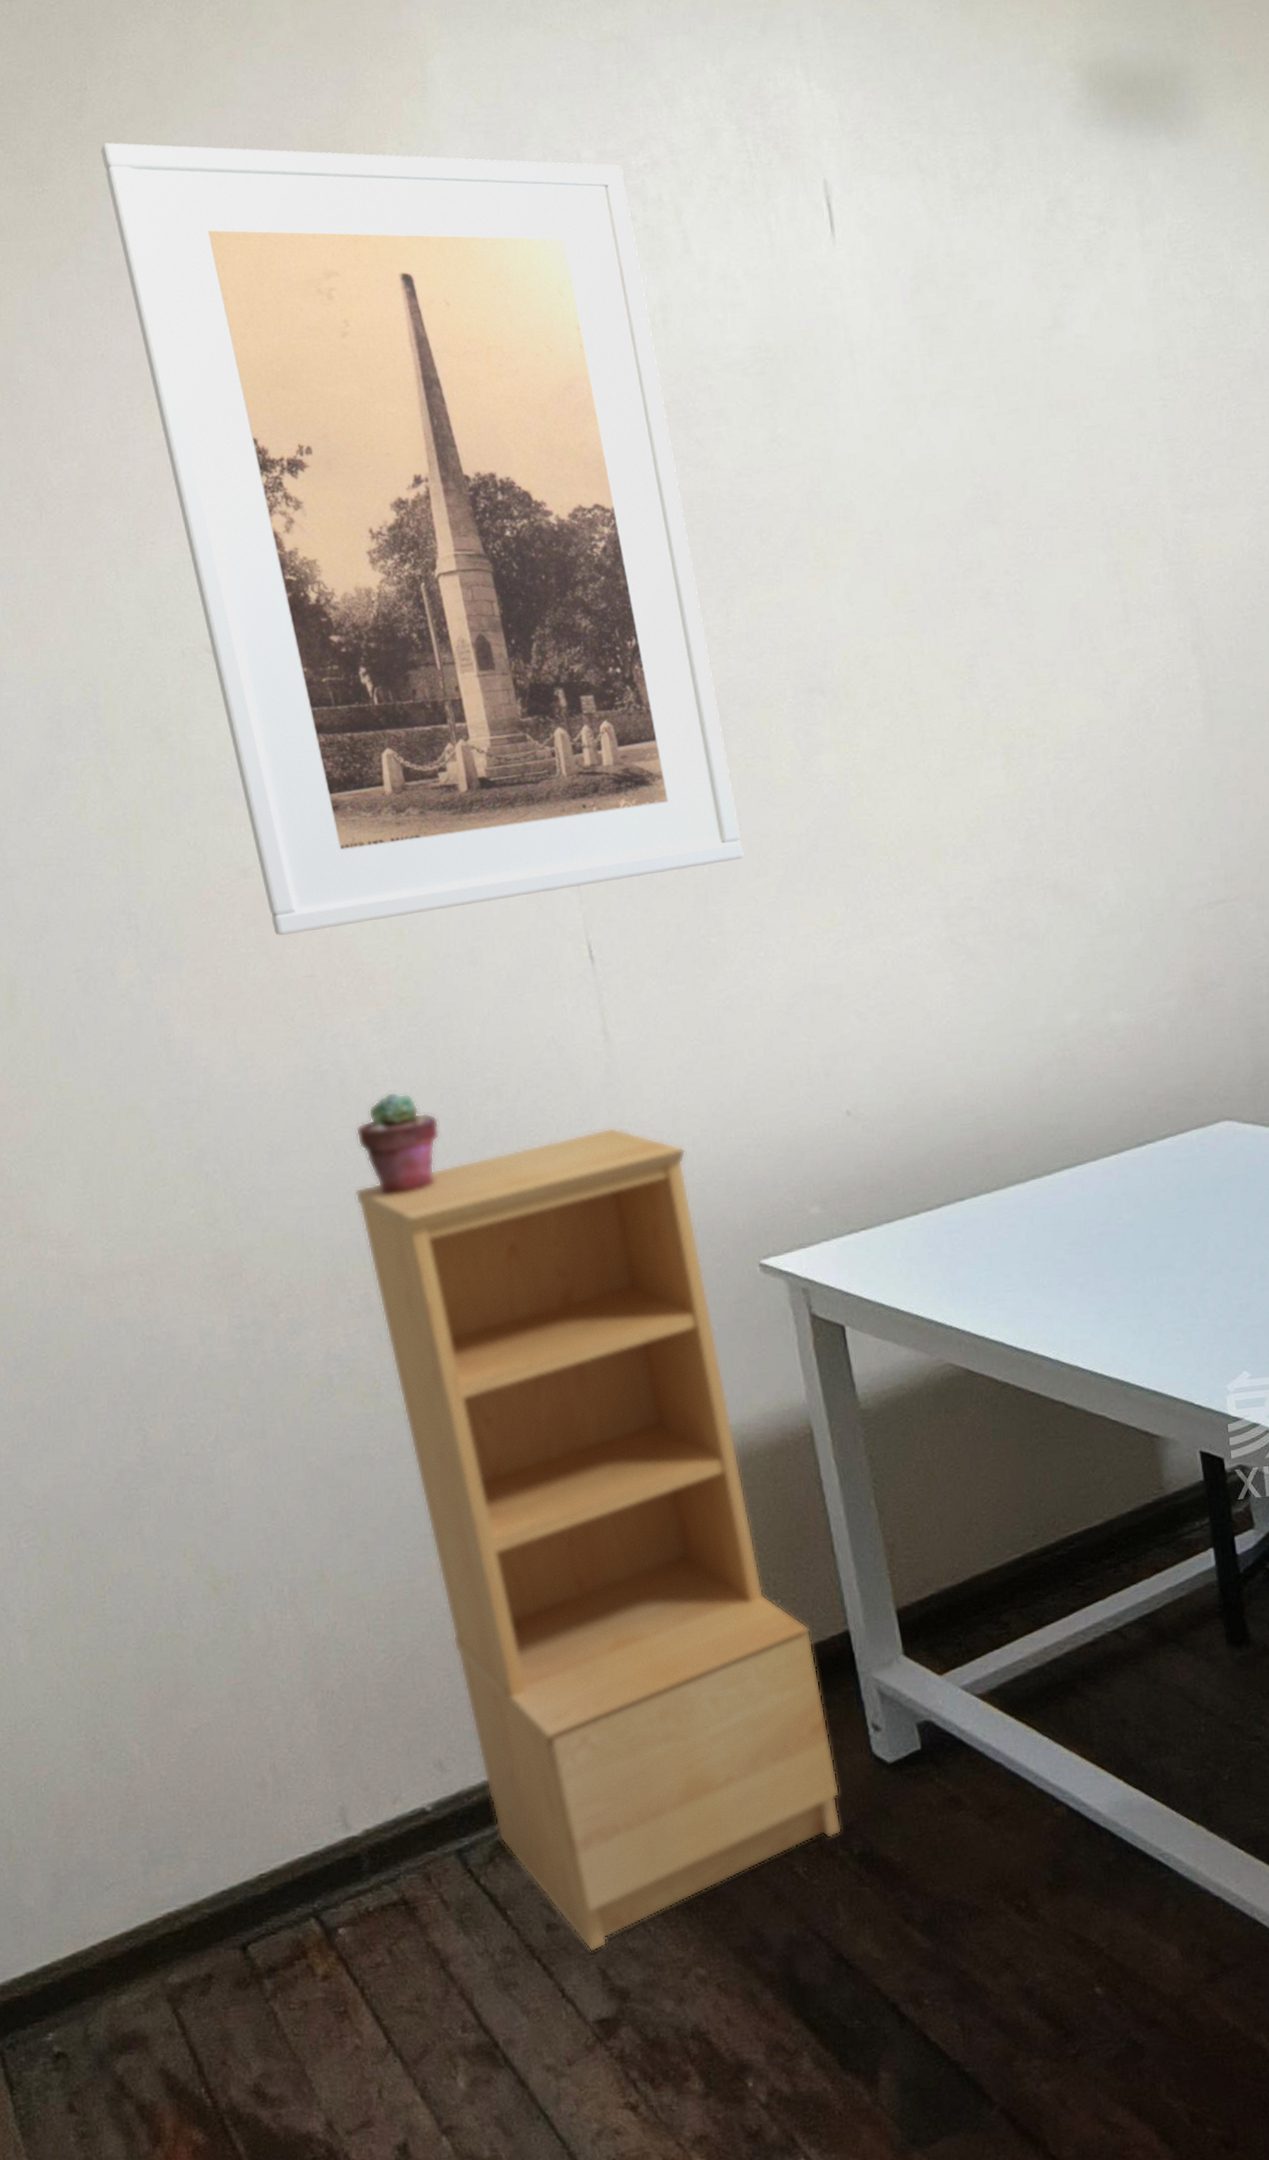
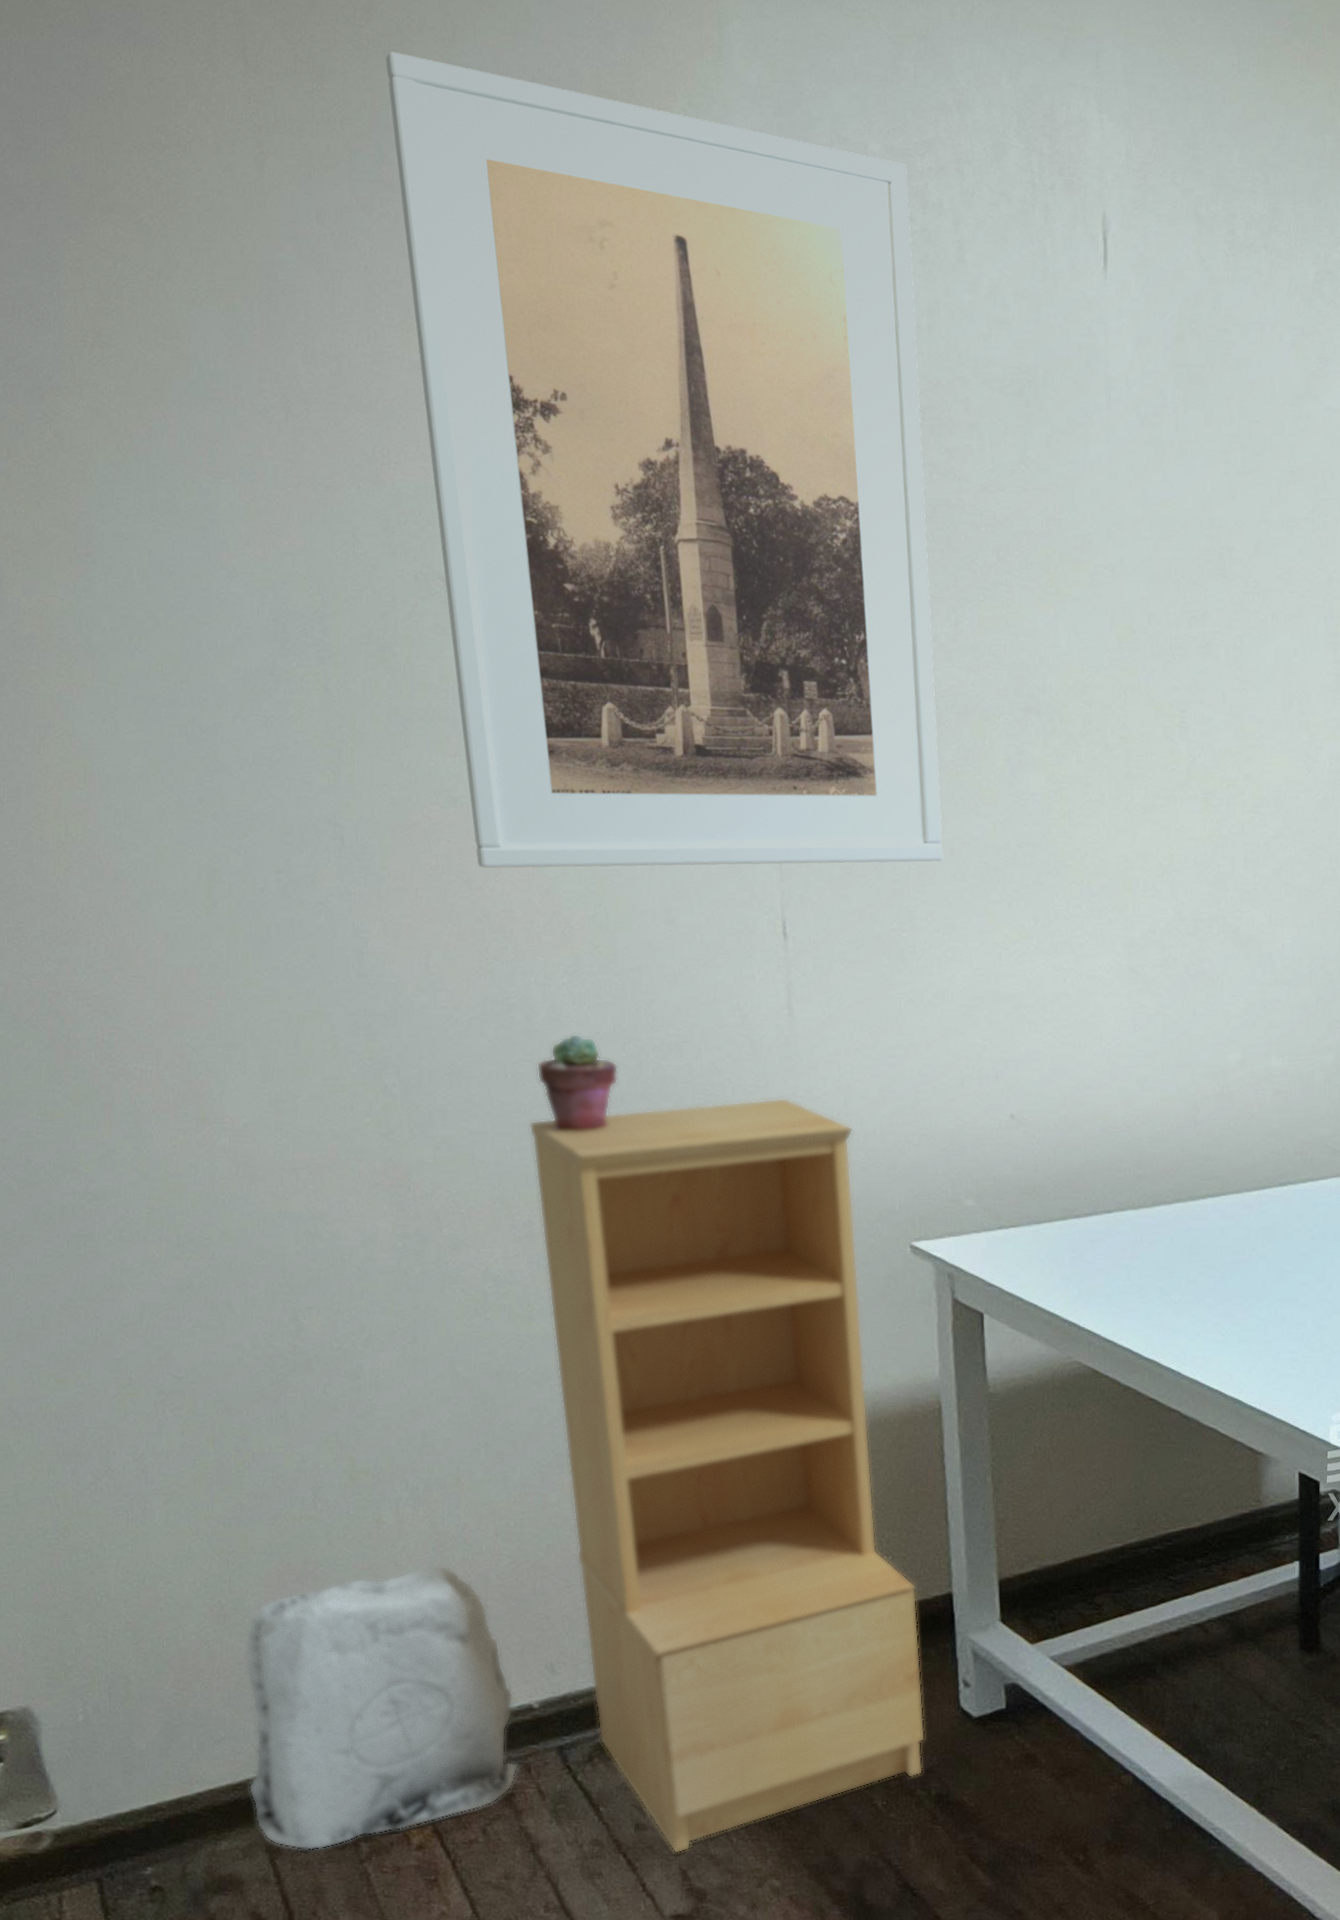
bag: none [124,1669,418,1996] -> present [245,1565,518,1851]

